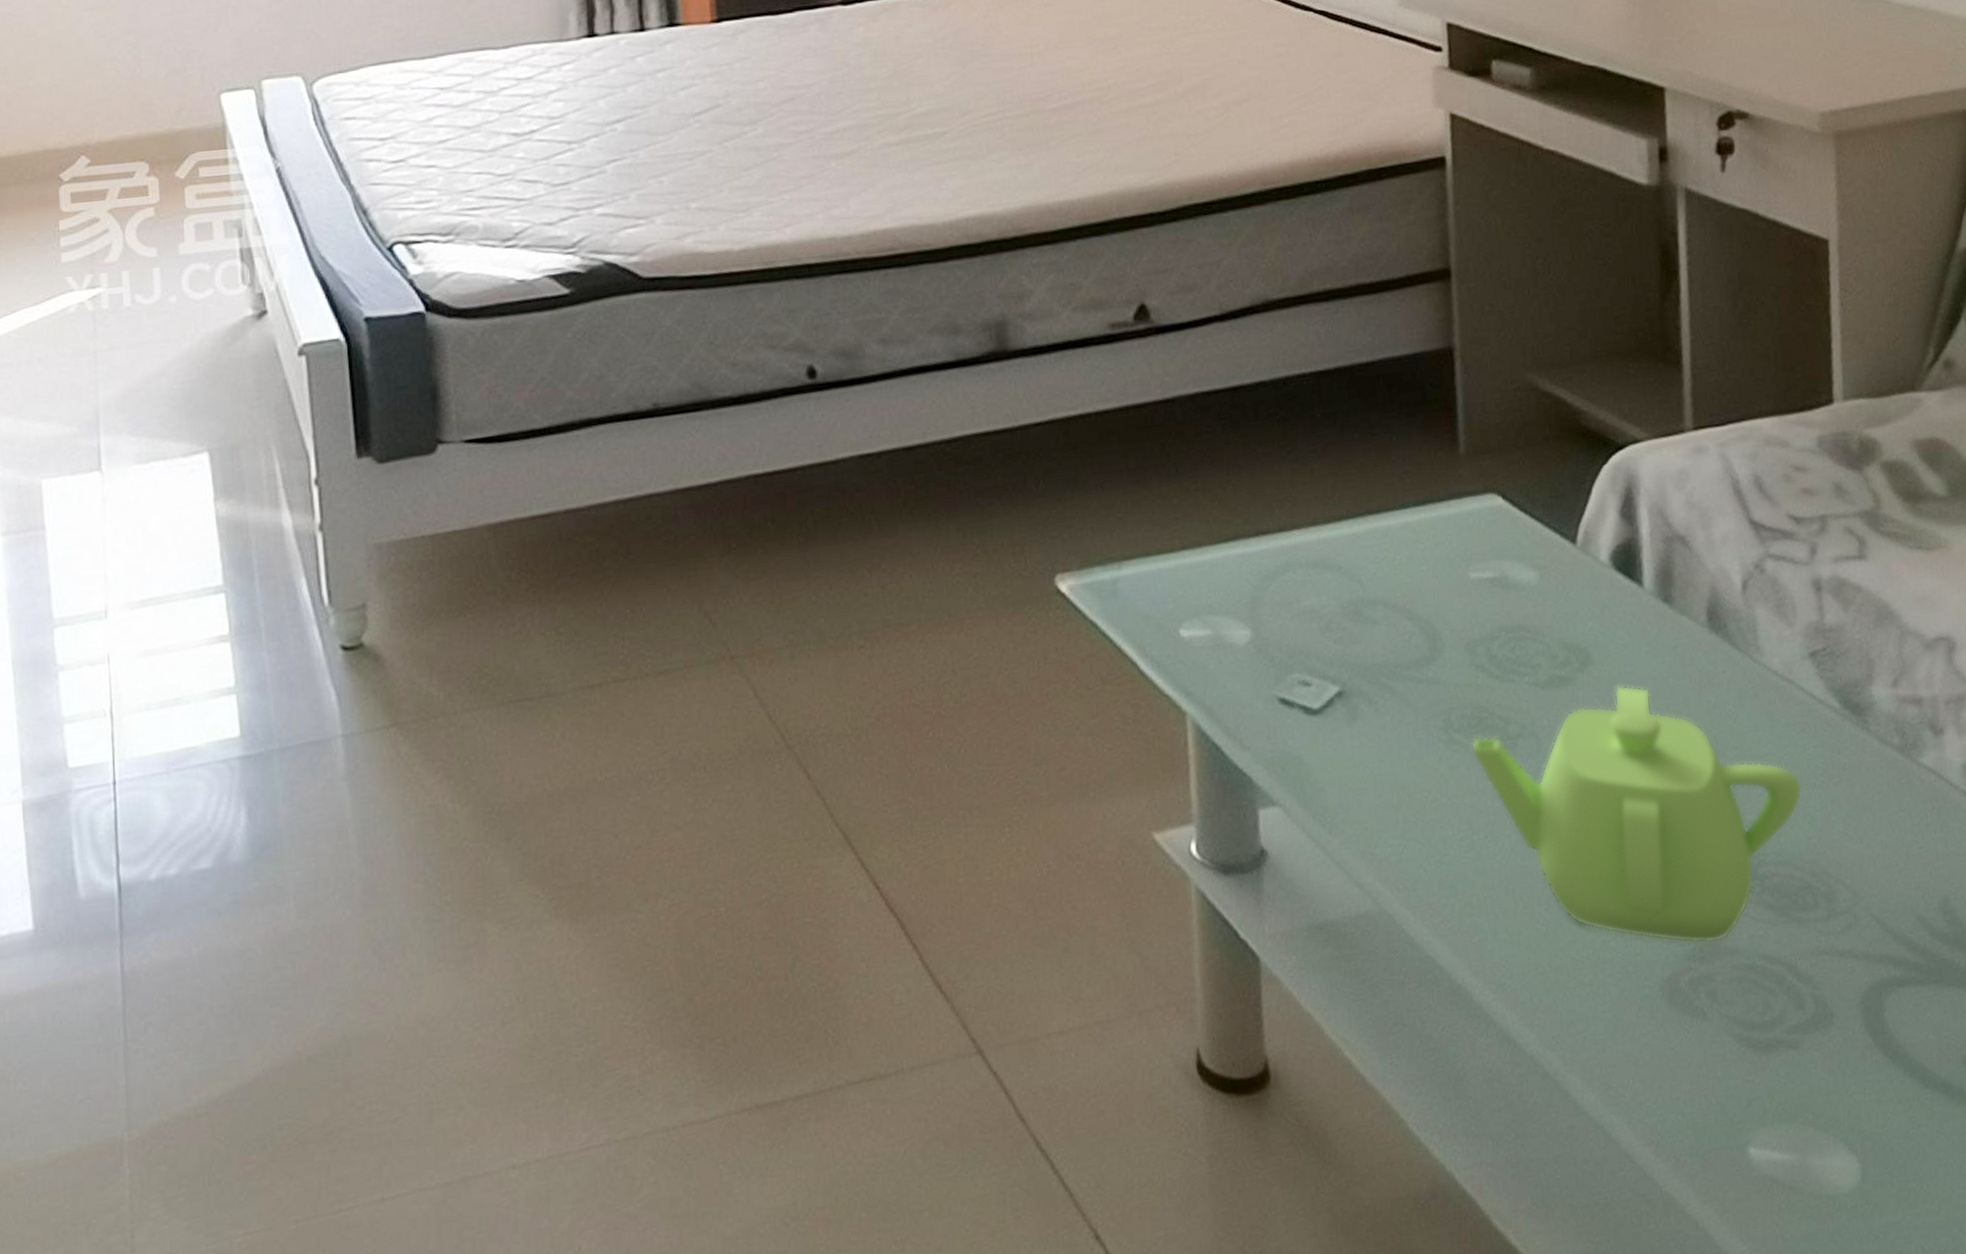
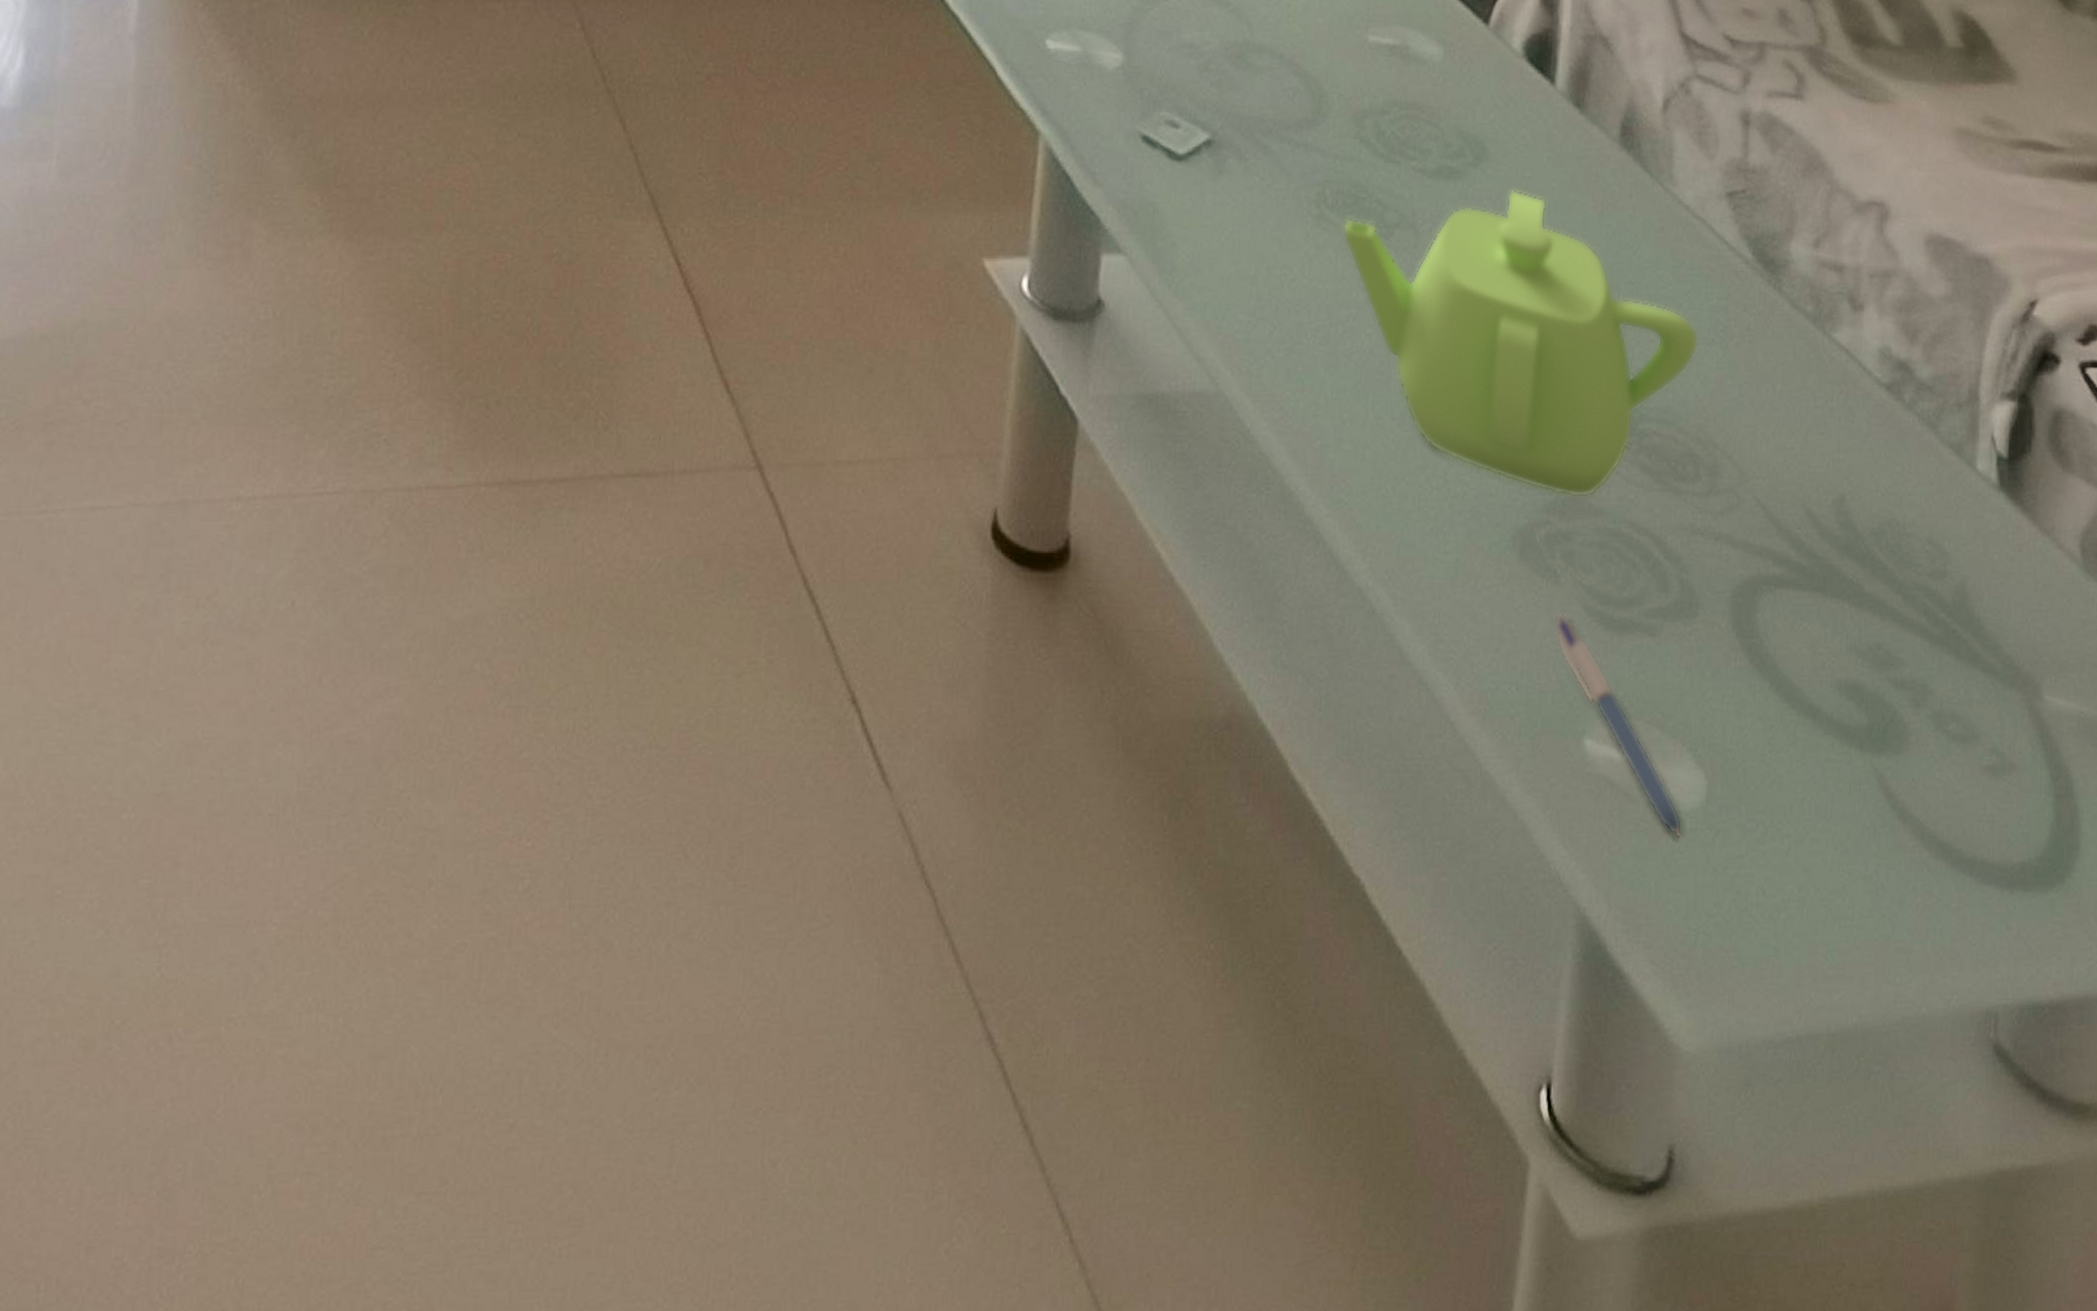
pen: none [1708,1042,1845,1217] -> present [1555,611,1683,838]

